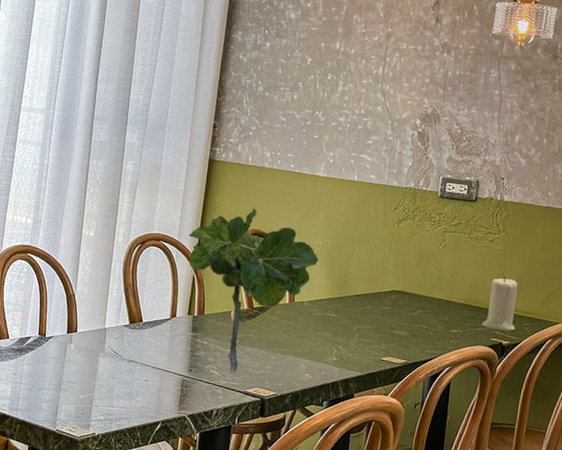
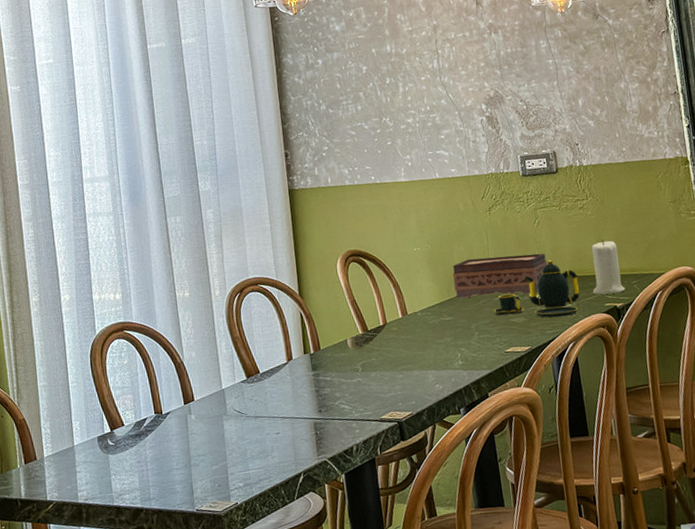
plant: present [188,207,319,372] -> none [286,228,421,402]
tissue box: none [346,263,444,312] -> present [453,253,548,299]
teapot: none [379,283,471,341] -> present [494,260,580,318]

